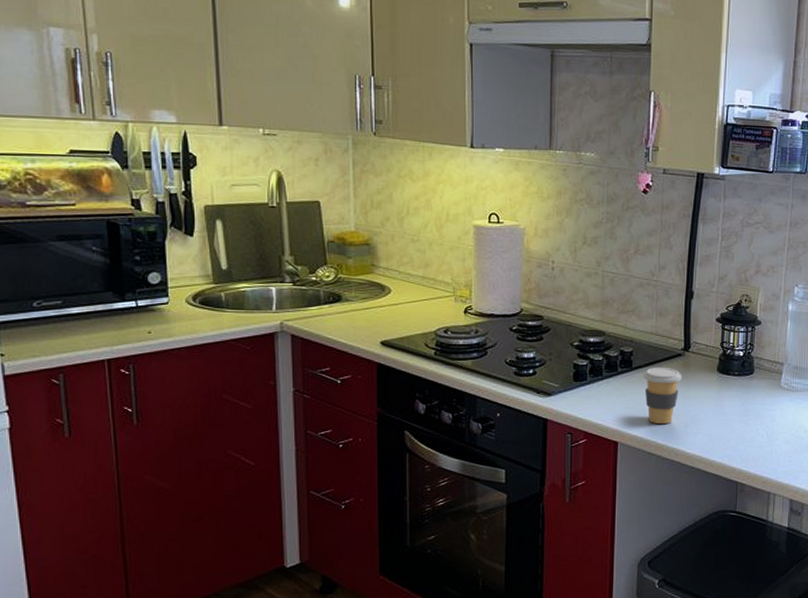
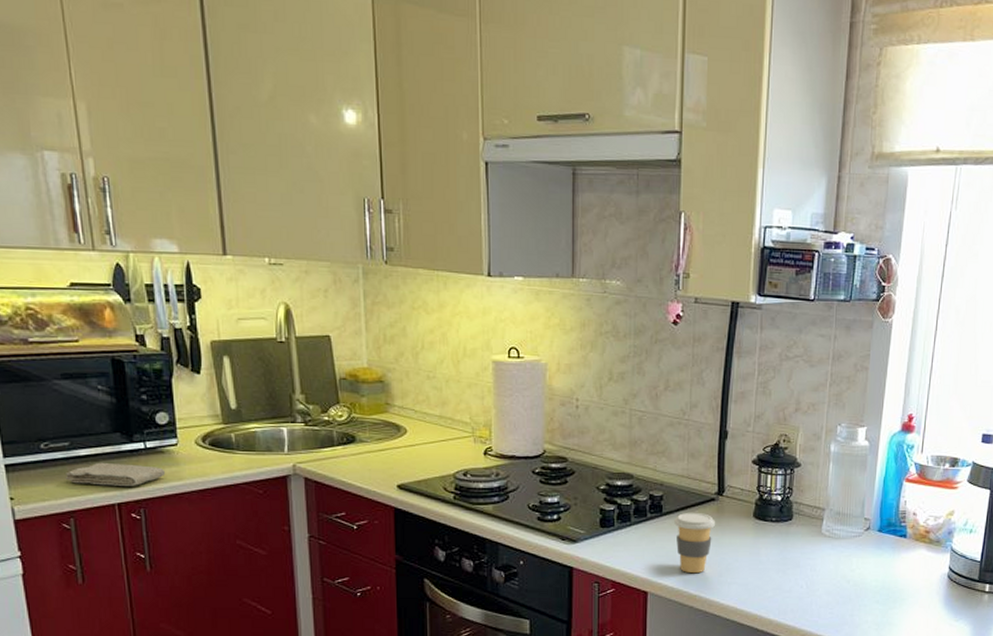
washcloth: none [56,319,156,343] -> present [65,462,166,486]

